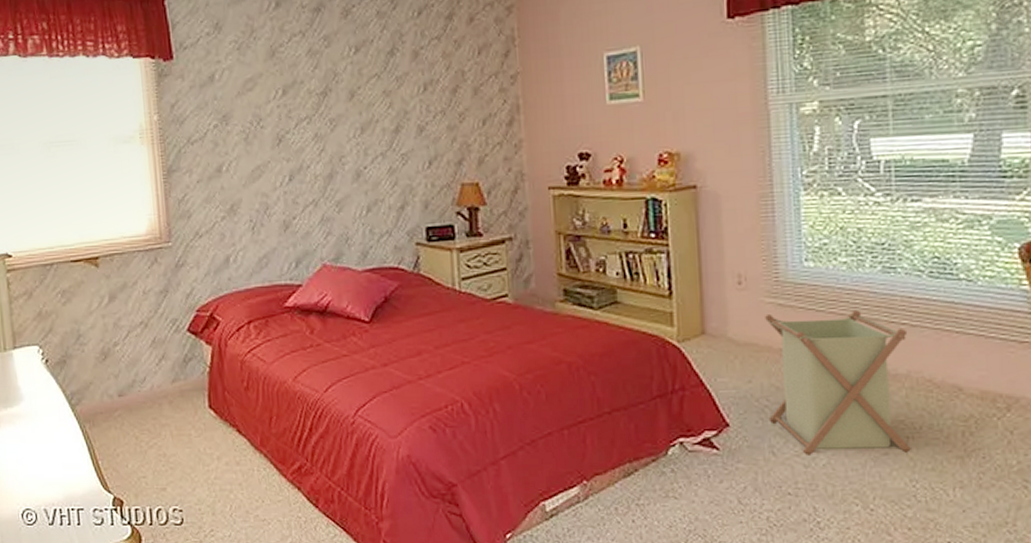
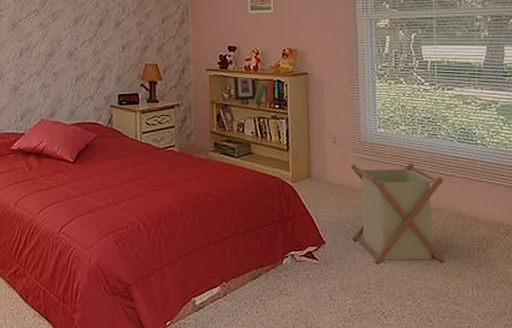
picture frame: none [588,196,621,228] -> present [234,77,256,100]
books: none [618,197,670,231] -> present [254,80,289,103]

